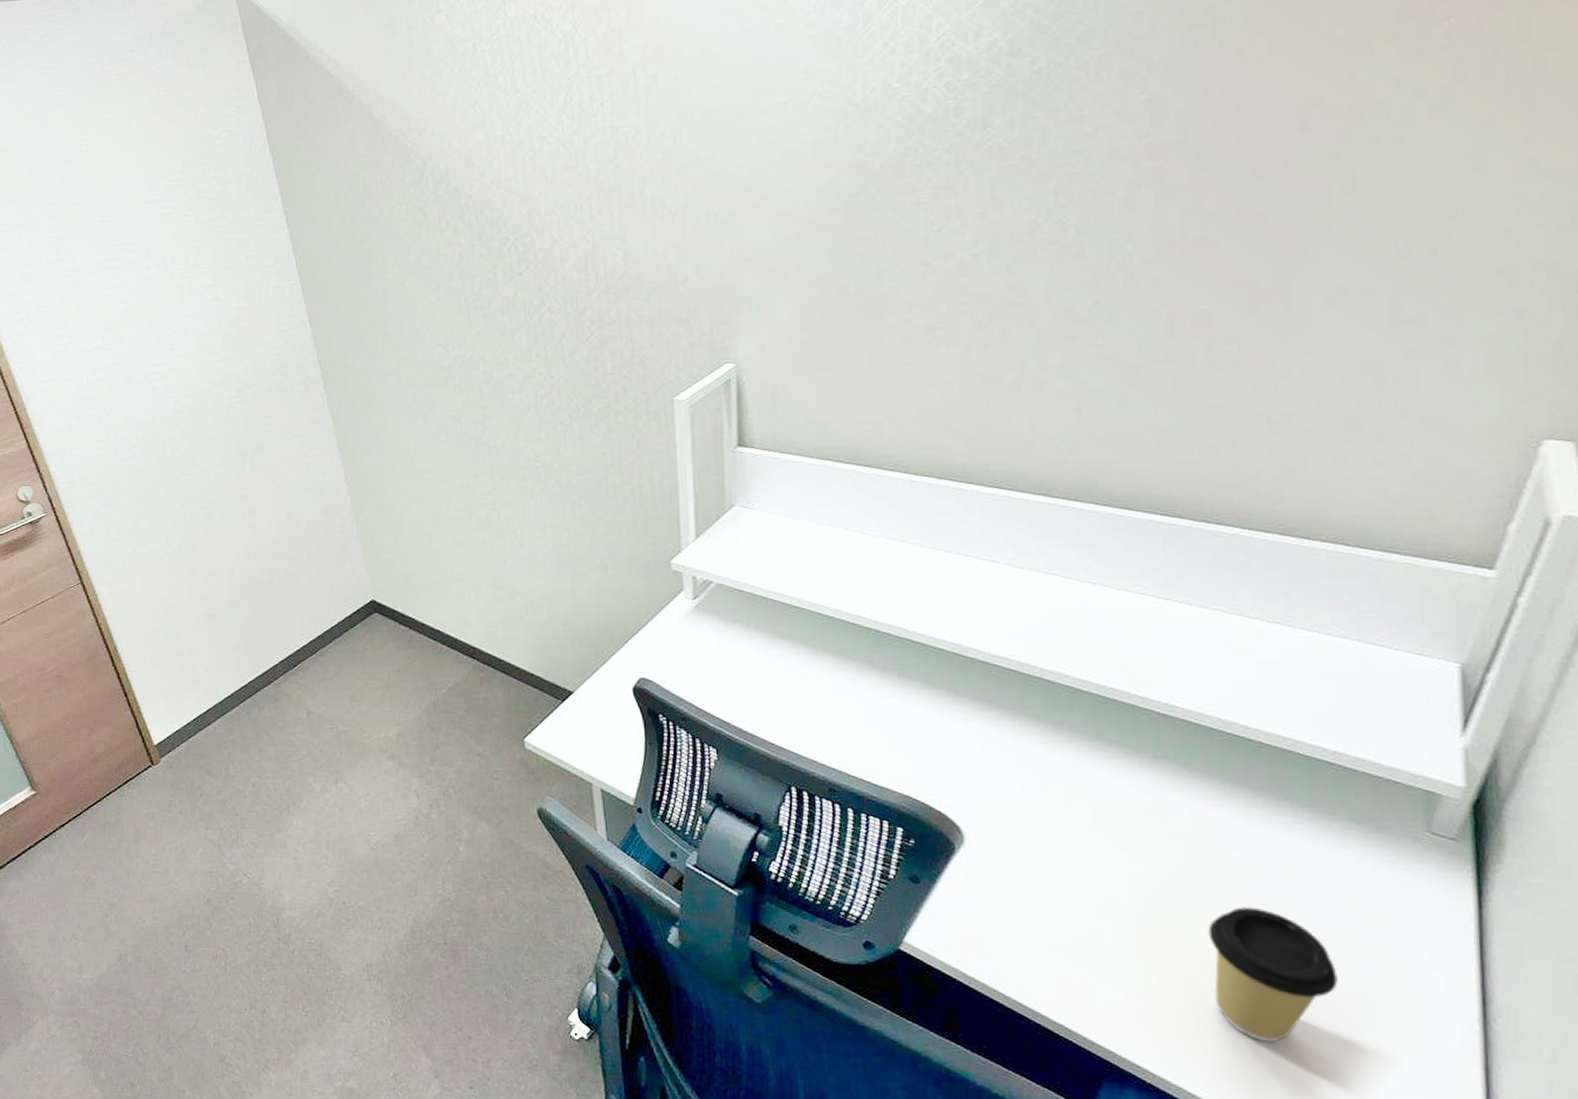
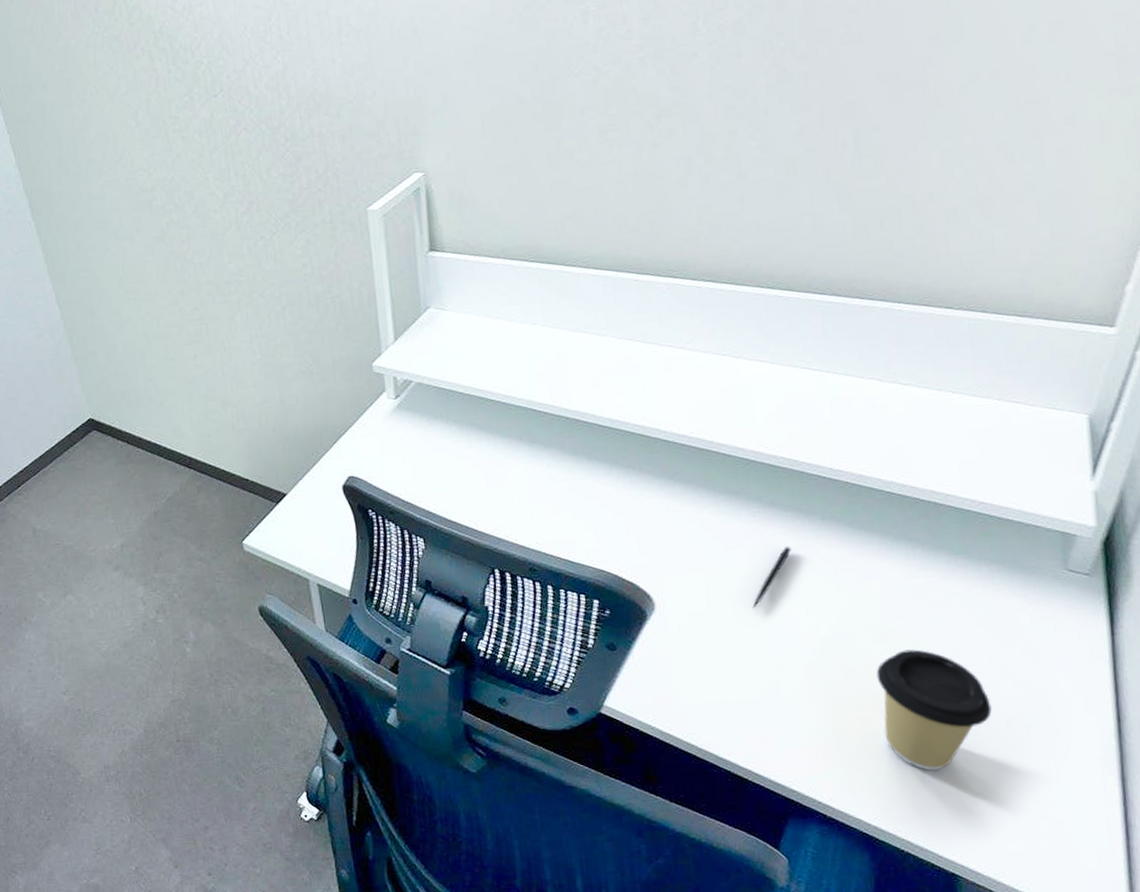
pen: none [1072,784,1118,850] -> present [752,546,792,609]

